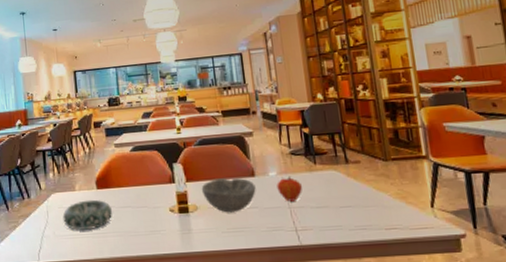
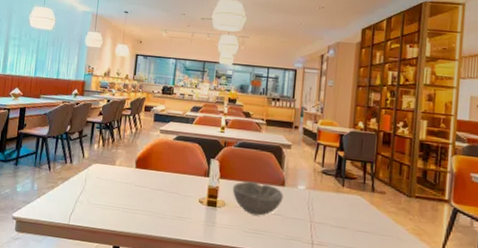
decorative bowl: present [62,199,113,230] -> none [98,176,146,204]
fruit: present [277,176,303,202] -> none [303,192,327,217]

